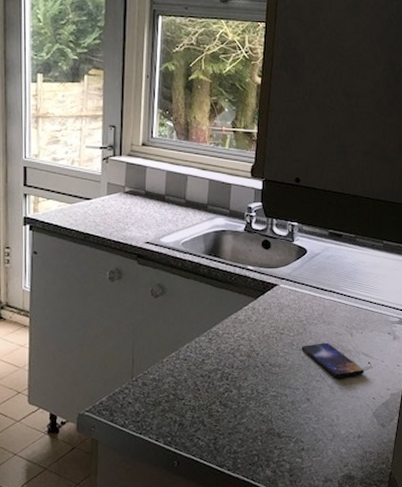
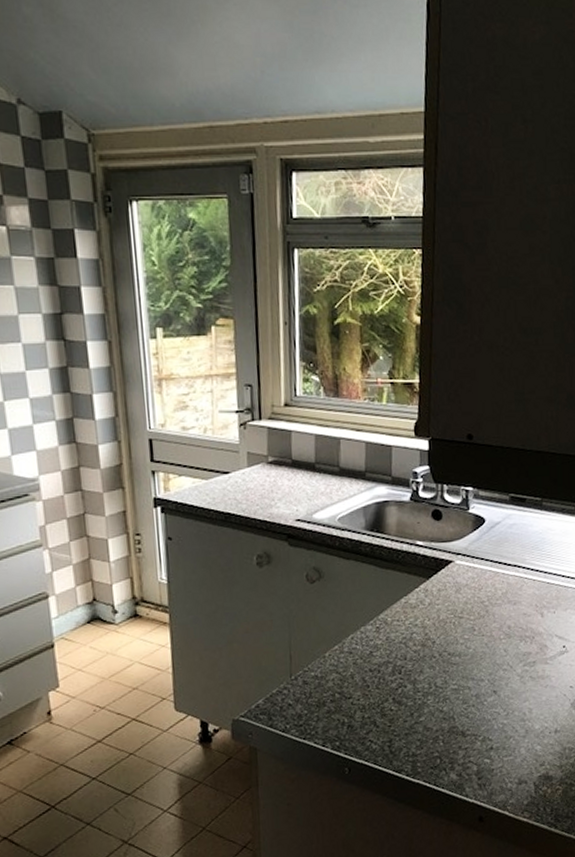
smartphone: present [301,342,364,378] -> none [484,625,559,666]

